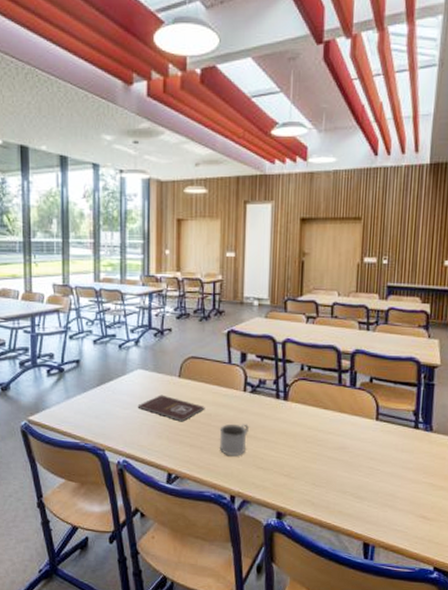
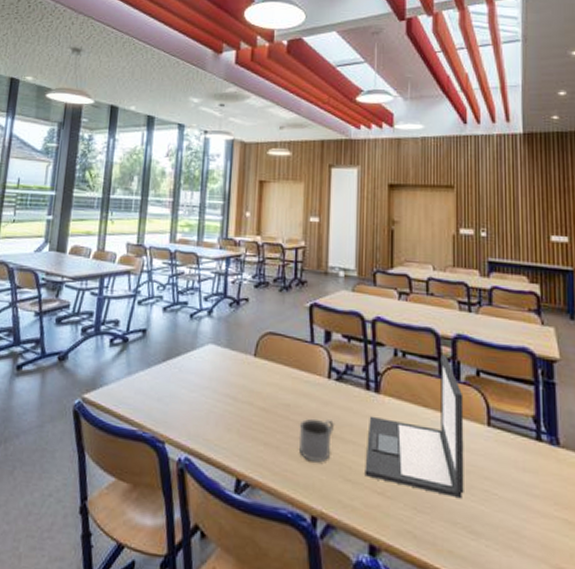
book: present [137,394,205,422] -> none [206,376,283,413]
laptop: none [274,366,358,475] -> present [365,354,464,499]

